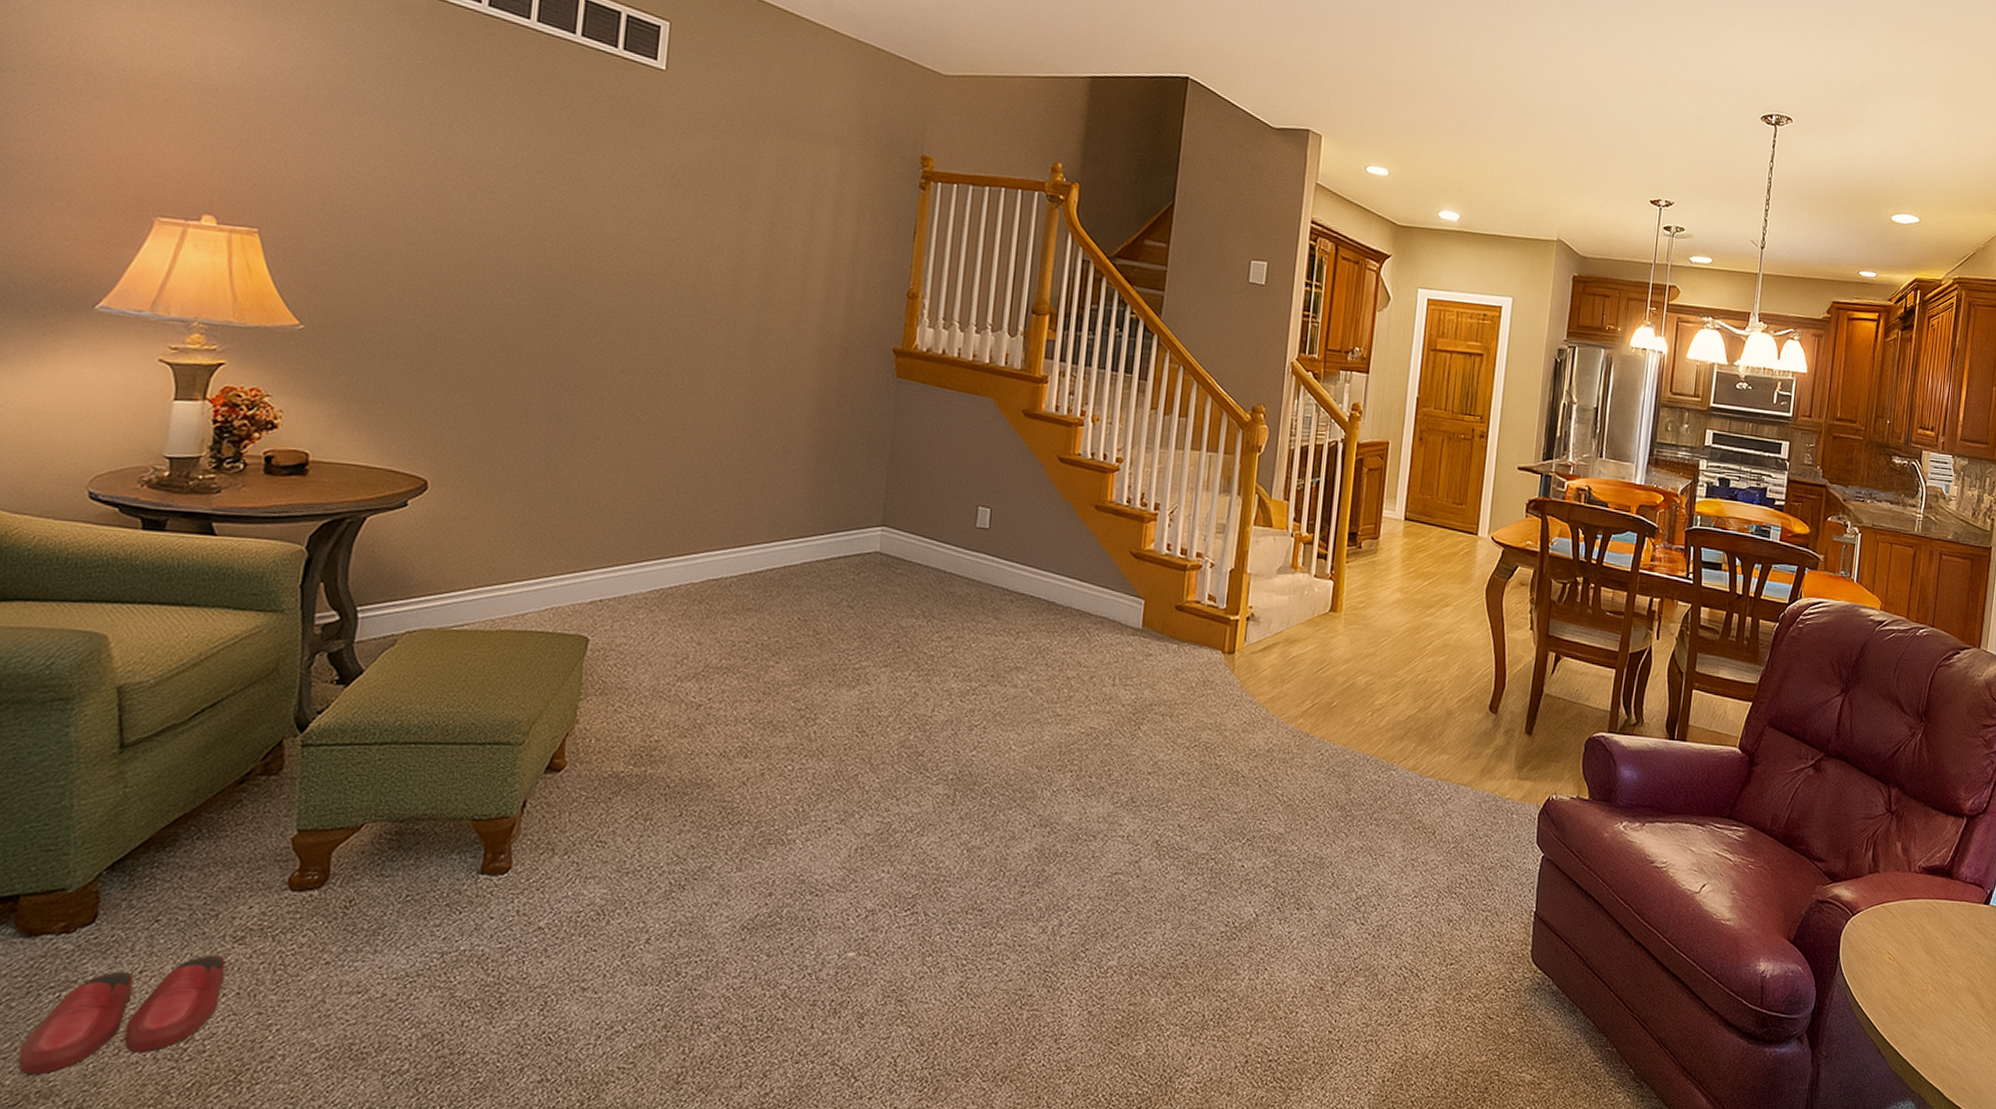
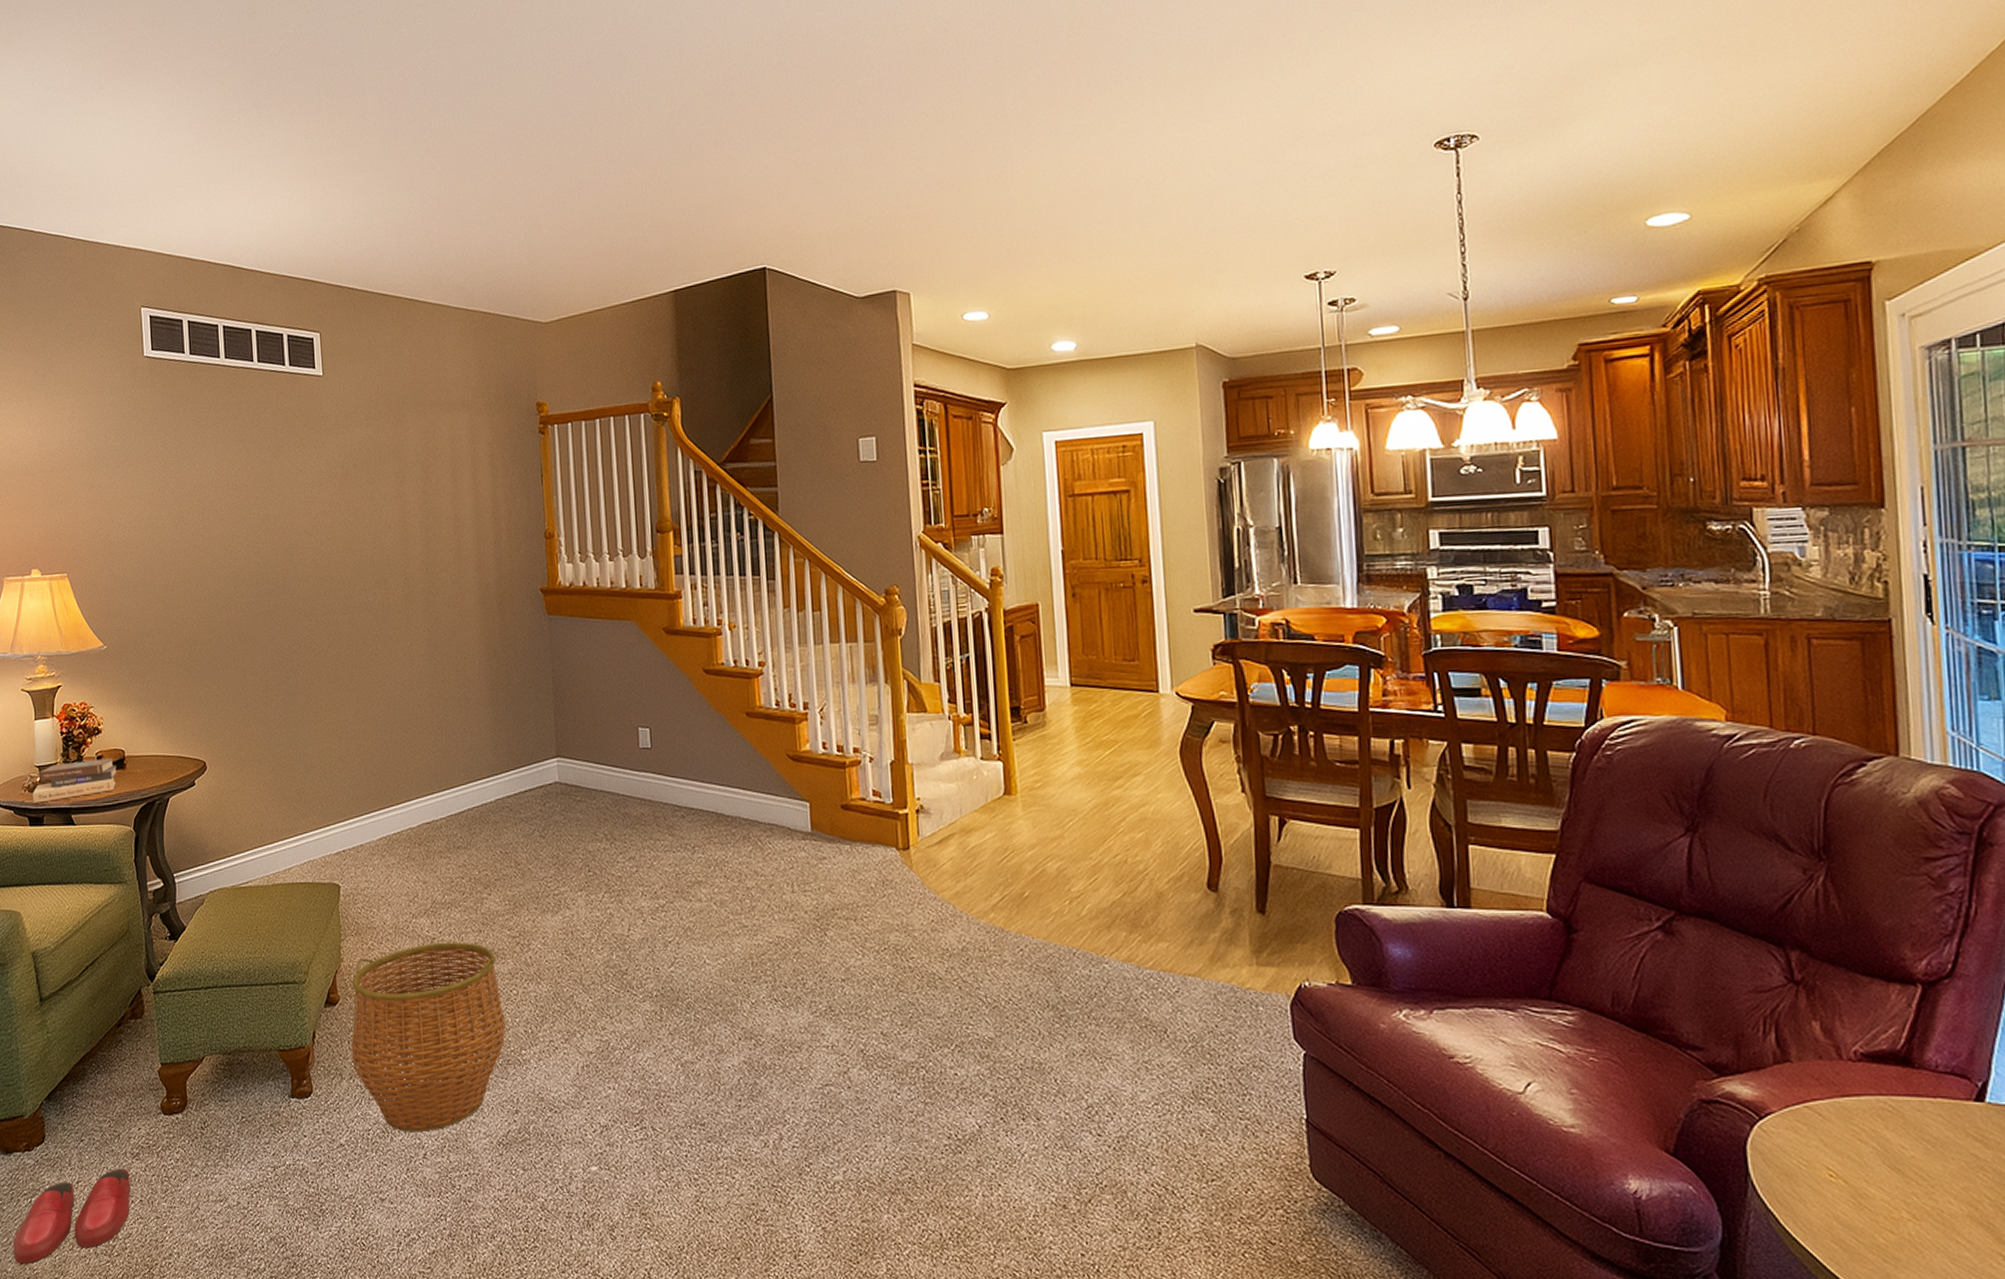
books: none [153,458,293,503] -> present [32,758,117,803]
basket: none [570,709,774,915] -> present [351,942,506,1133]

